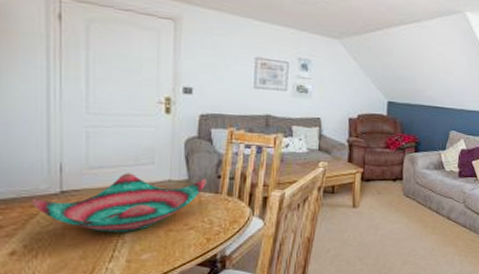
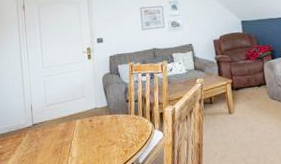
decorative bowl: present [33,173,207,233] -> none [18,103,120,152]

